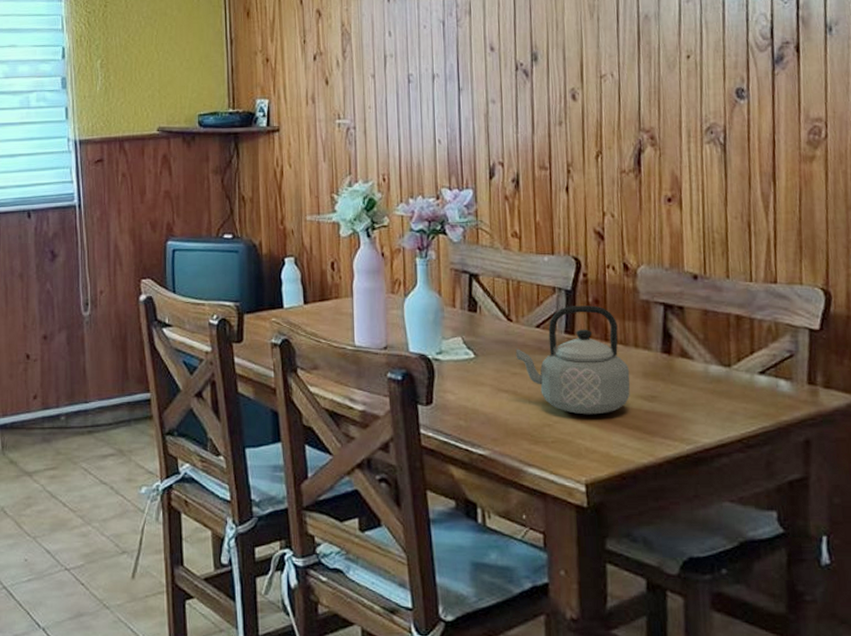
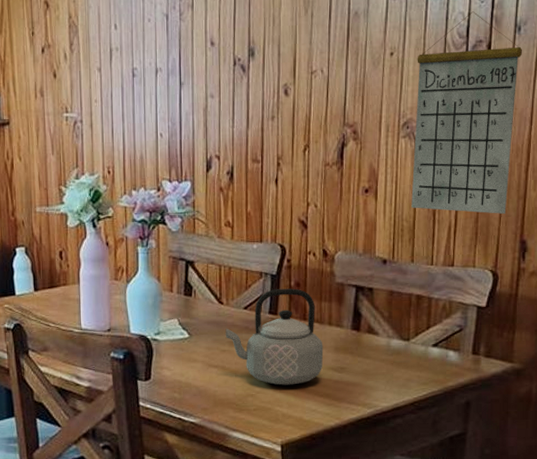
calendar: none [717,12,836,226] -> present [411,11,522,214]

